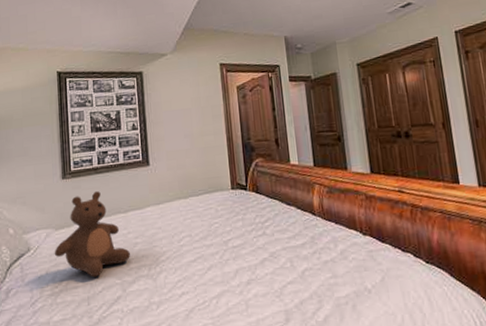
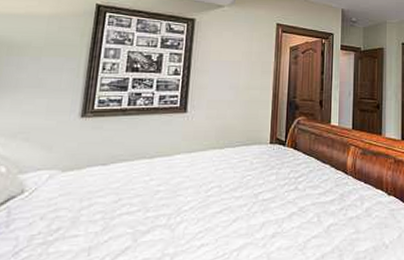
teddy bear: present [54,191,130,278] -> none [55,134,149,226]

